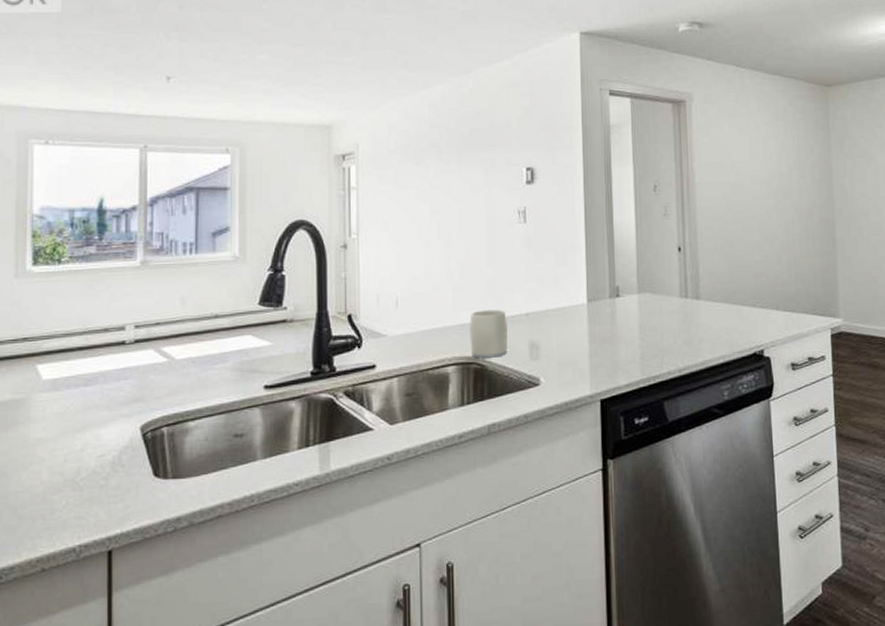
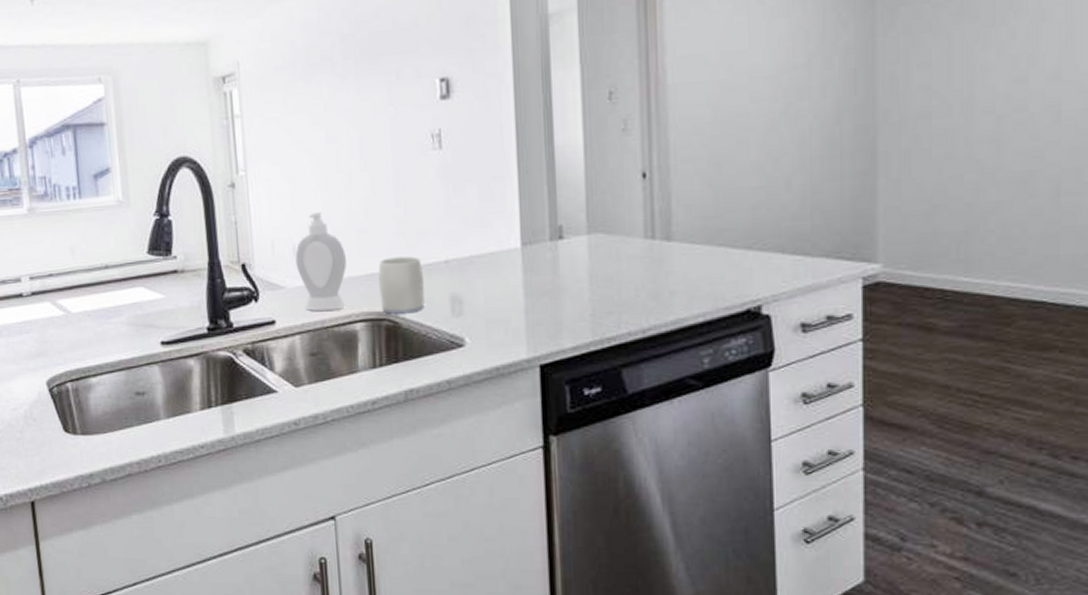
soap bottle: none [398,271,442,357] -> present [295,212,347,312]

